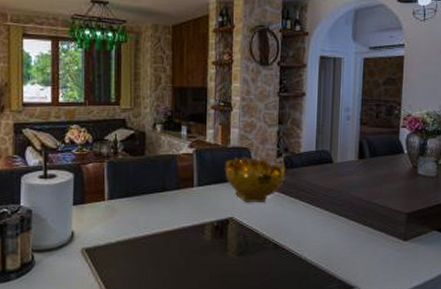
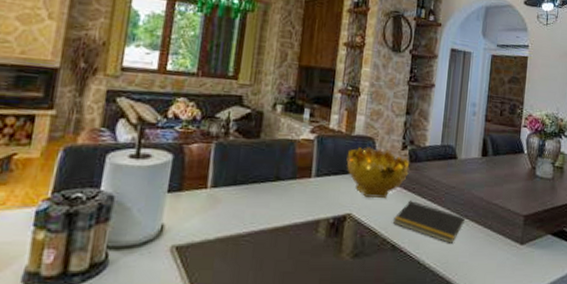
notepad: none [273,204,345,241] -> present [392,201,466,243]

